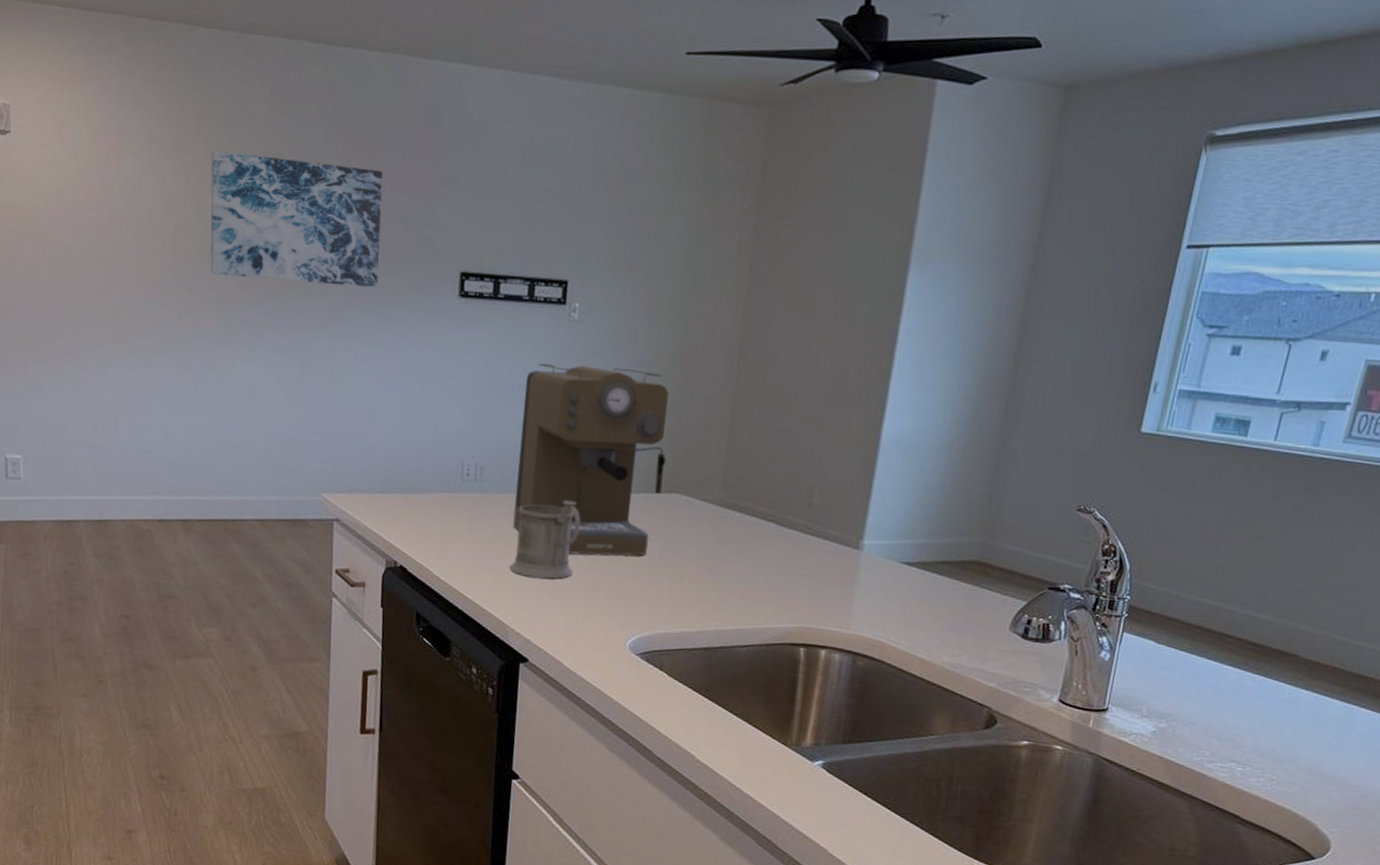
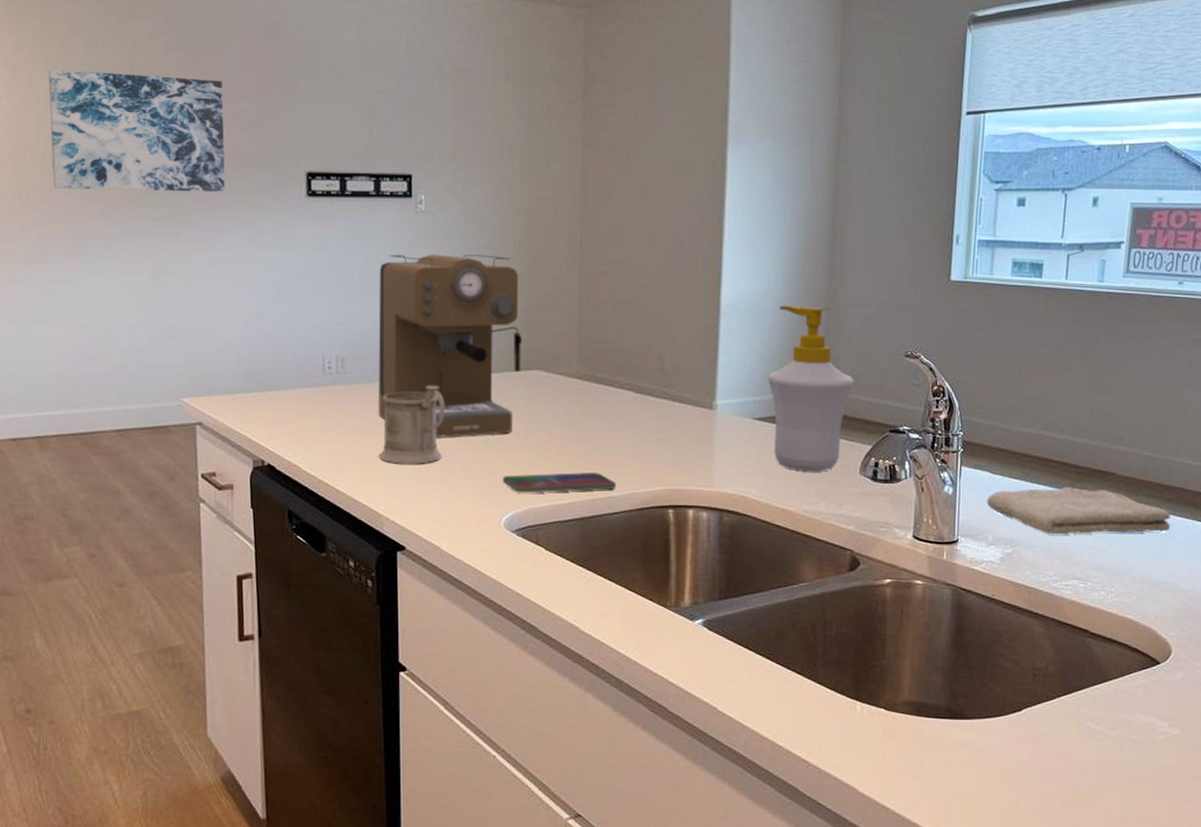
smartphone: none [631,598,748,622] -> present [502,473,616,493]
soap bottle: none [919,445,1018,624] -> present [767,305,855,472]
washcloth: none [1145,661,1355,722] -> present [986,487,1171,535]

